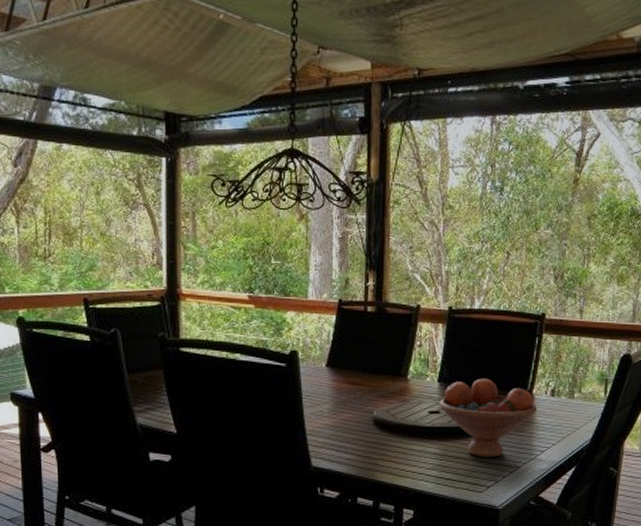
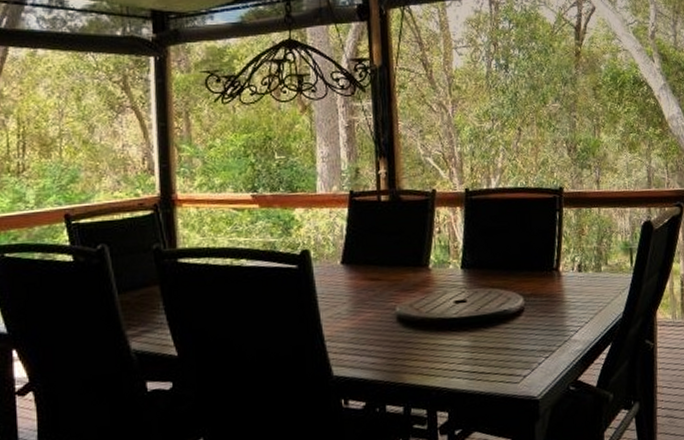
fruit bowl: present [439,378,537,457] -> none [464,259,566,345]

